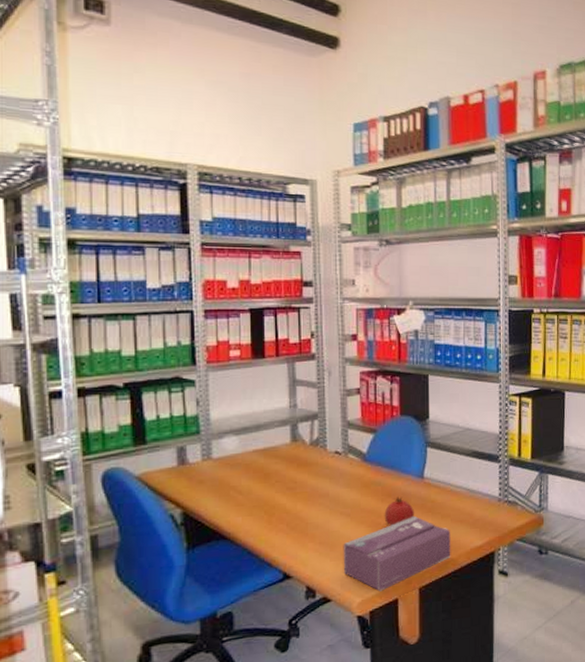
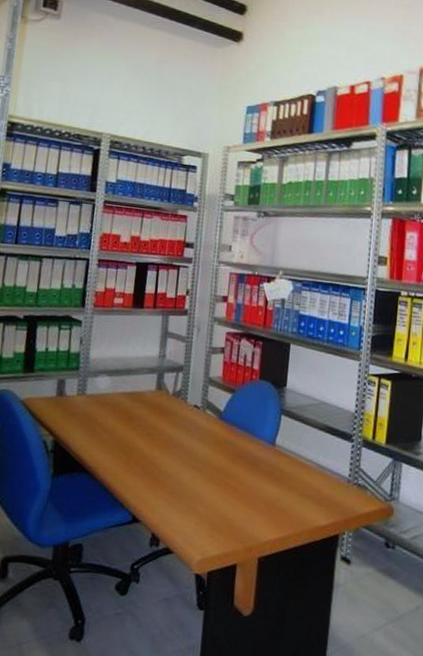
tissue box: present [343,516,451,592] -> none [187,482,296,553]
fruit: present [384,496,415,526] -> none [232,459,263,488]

